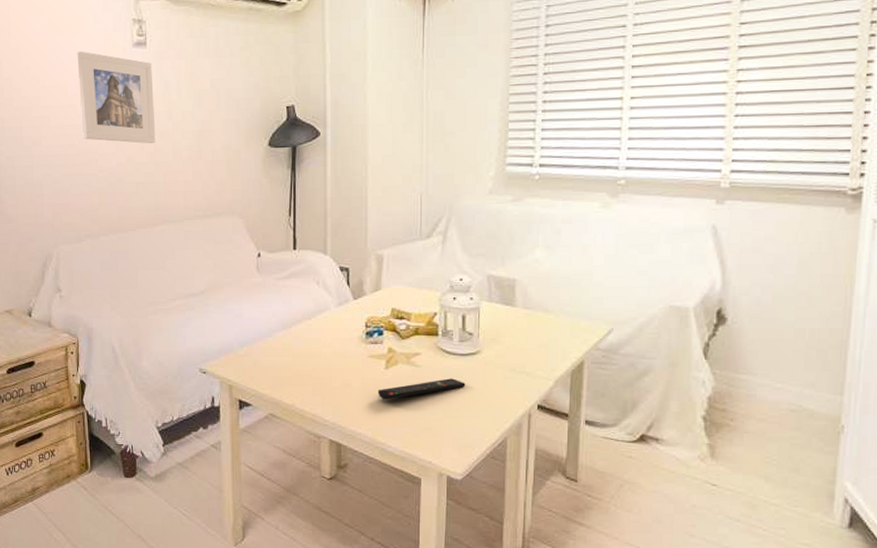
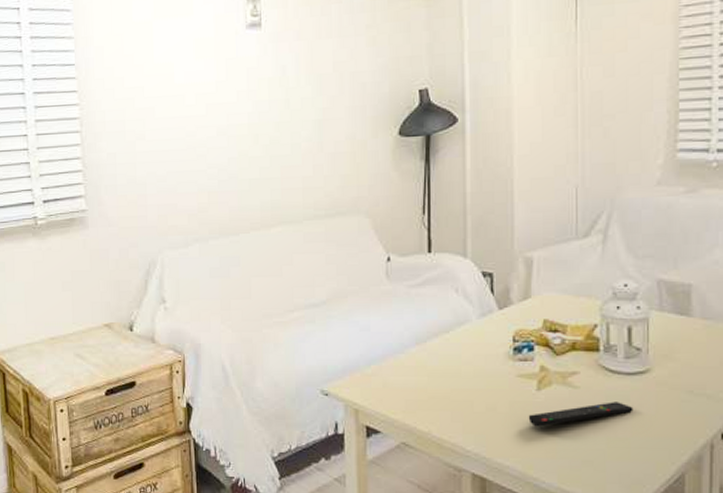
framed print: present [77,51,156,144] -> none [185,34,272,136]

